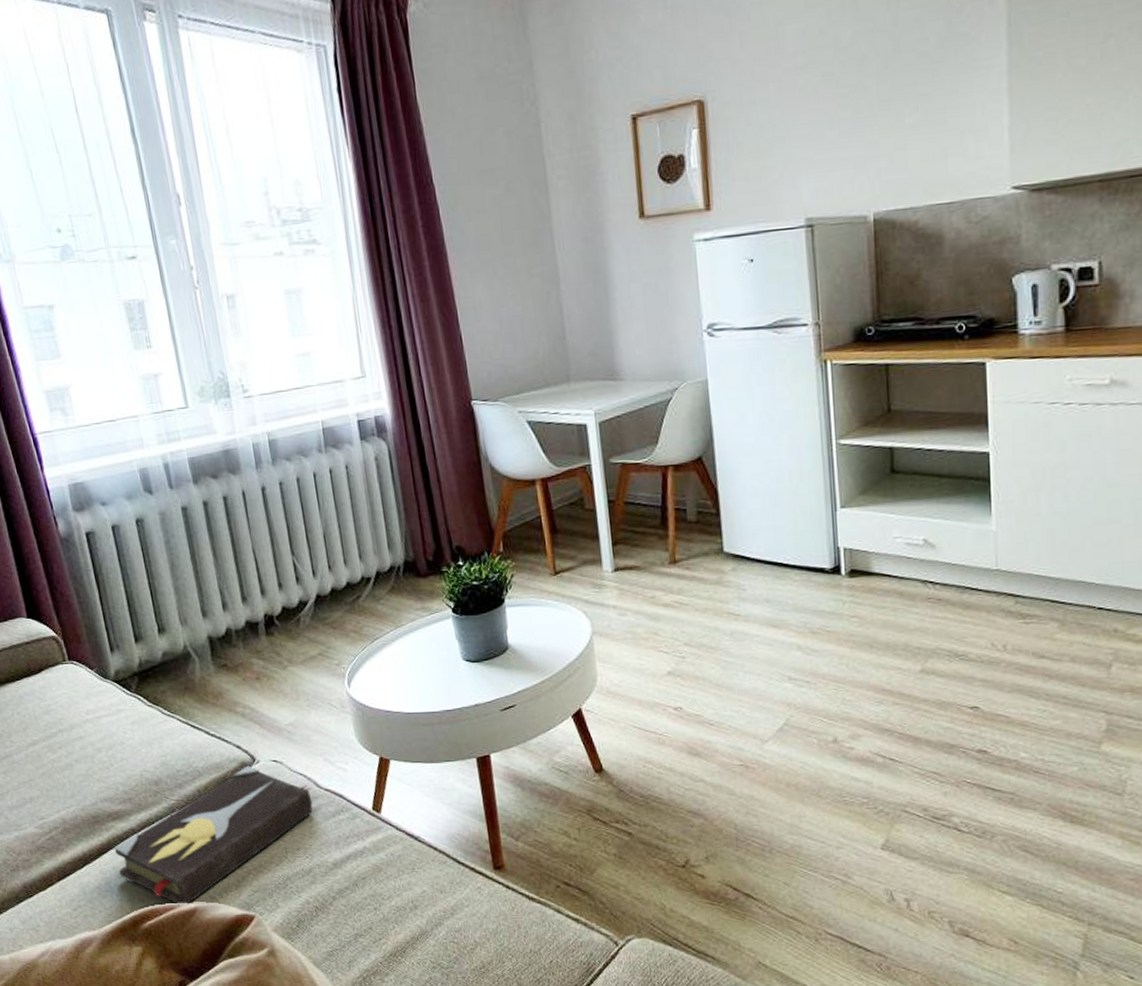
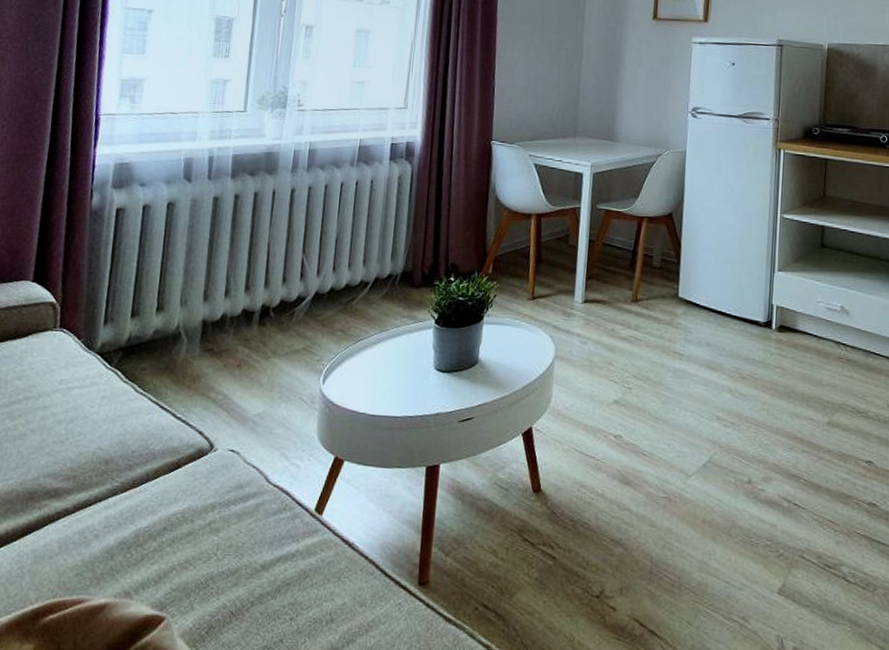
hardback book: present [114,765,313,906] -> none [36,452,262,600]

